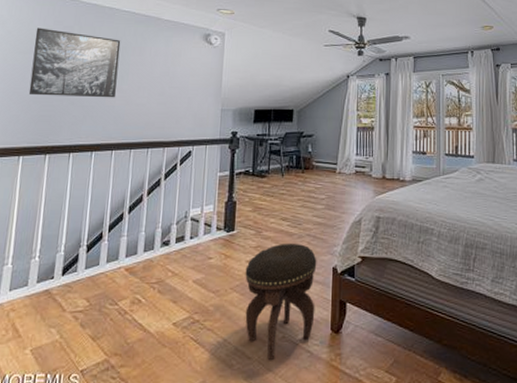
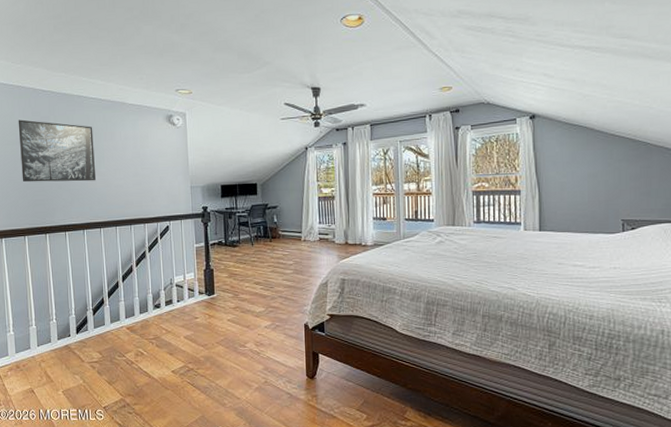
footstool: present [245,243,317,361] -> none [227,303,292,401]

